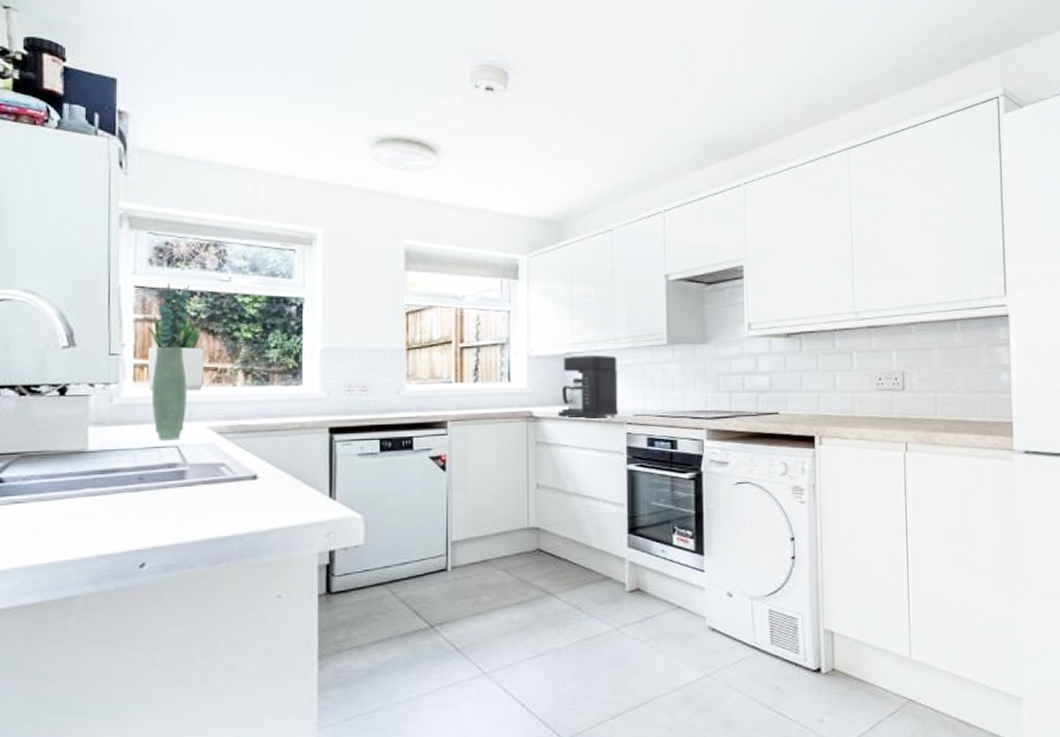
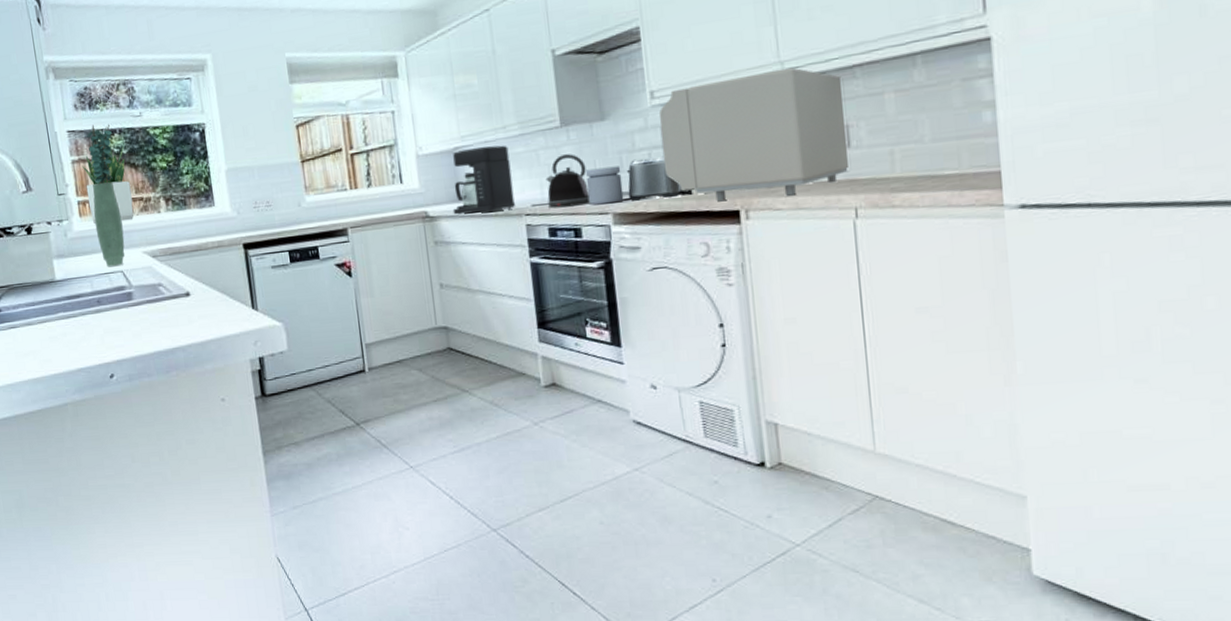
kettle: none [648,371,687,420] -> present [545,154,590,208]
jar: none [685,386,718,420] -> present [585,166,624,205]
toaster: none [722,381,777,420] -> present [627,156,693,201]
microwave: none [754,318,905,428] -> present [659,67,851,202]

